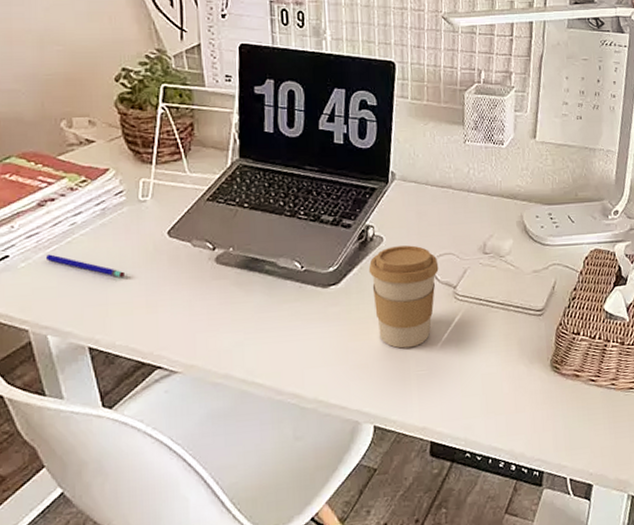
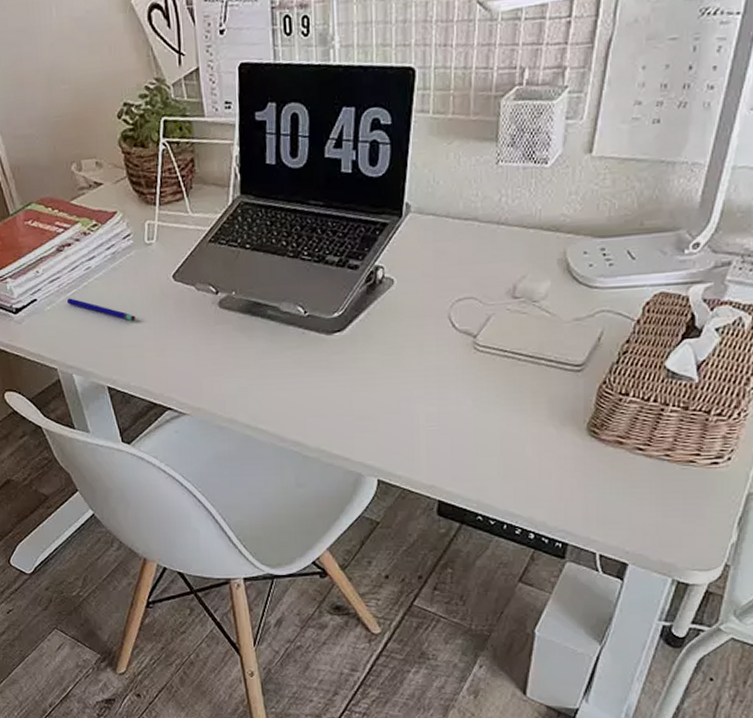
coffee cup: present [368,245,439,349] -> none [376,288,457,402]

